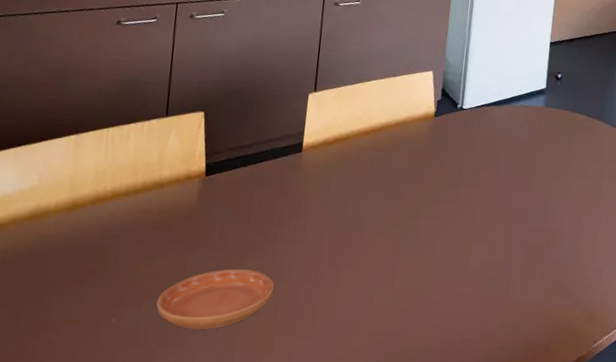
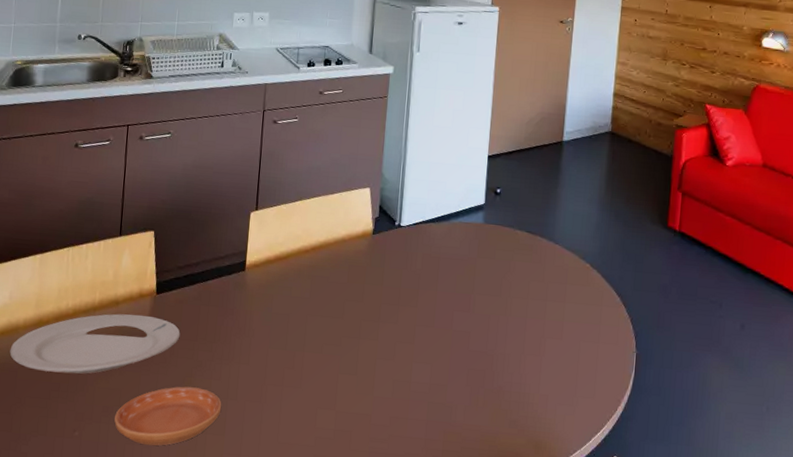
plate: none [38,196,231,259] -> present [9,313,181,374]

